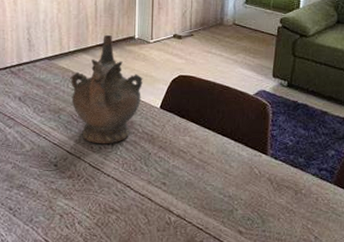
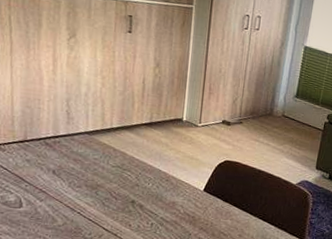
ceremonial vessel: present [70,34,143,144] -> none [110,114,188,223]

